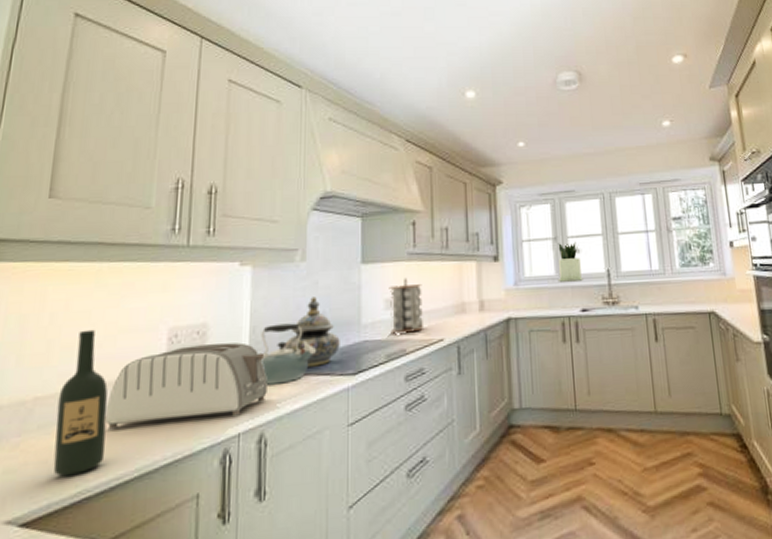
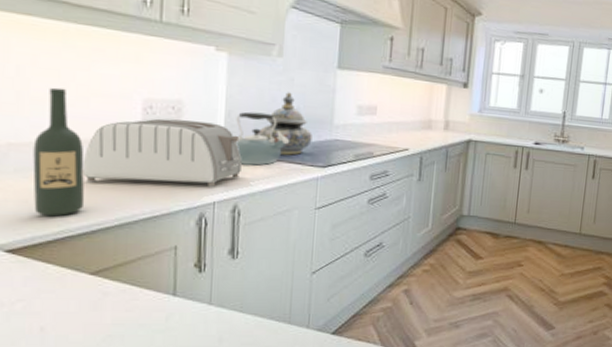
spice rack: present [389,278,423,334] -> none [360,89,394,139]
planter: present [557,241,584,282] -> none [518,81,543,118]

